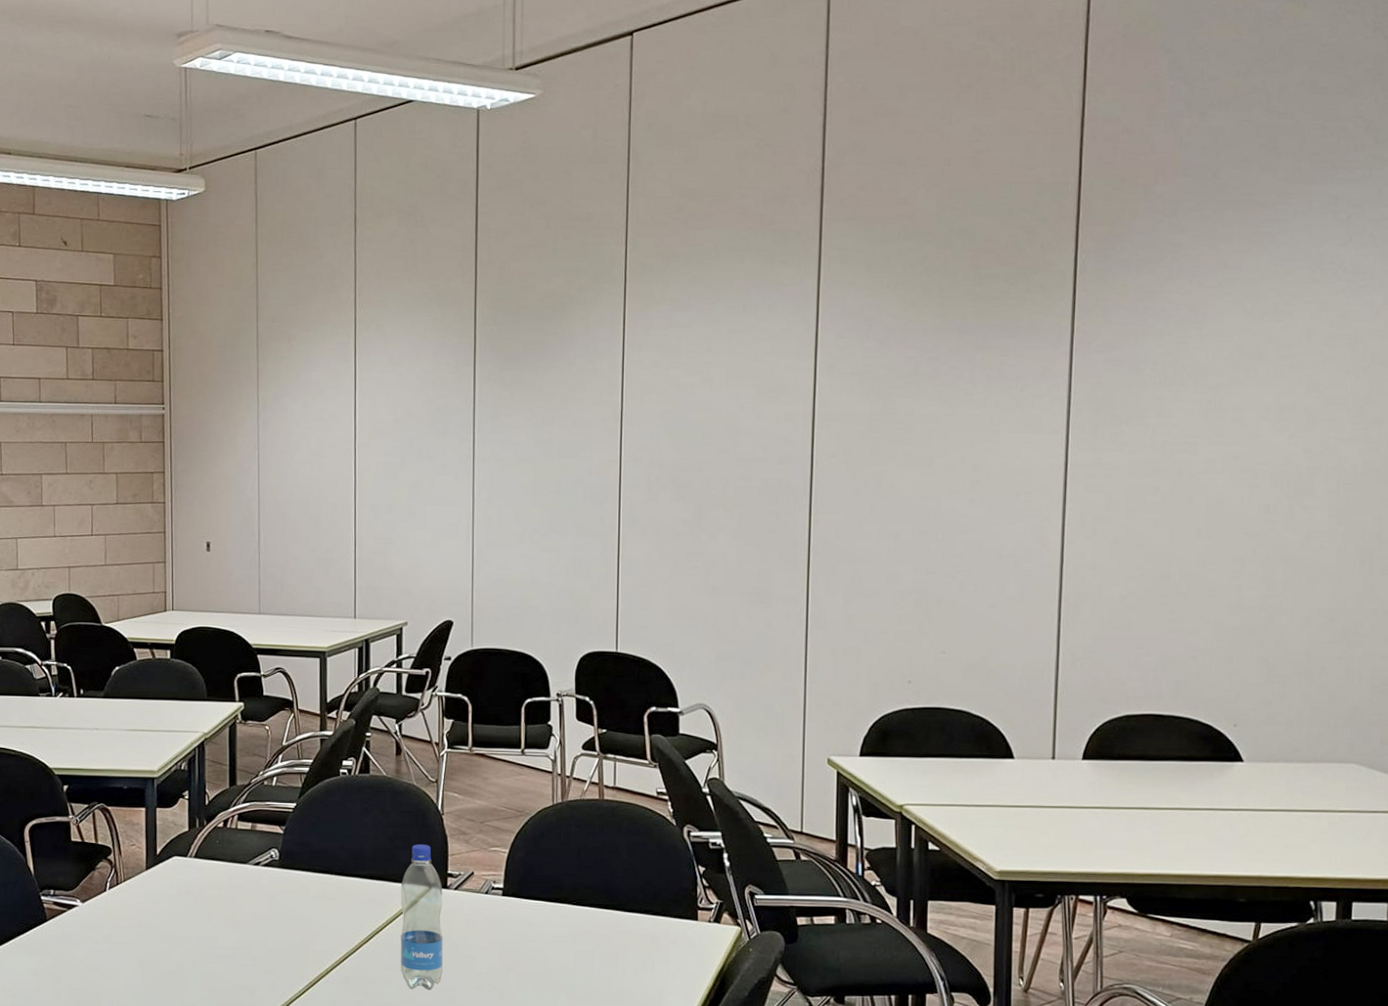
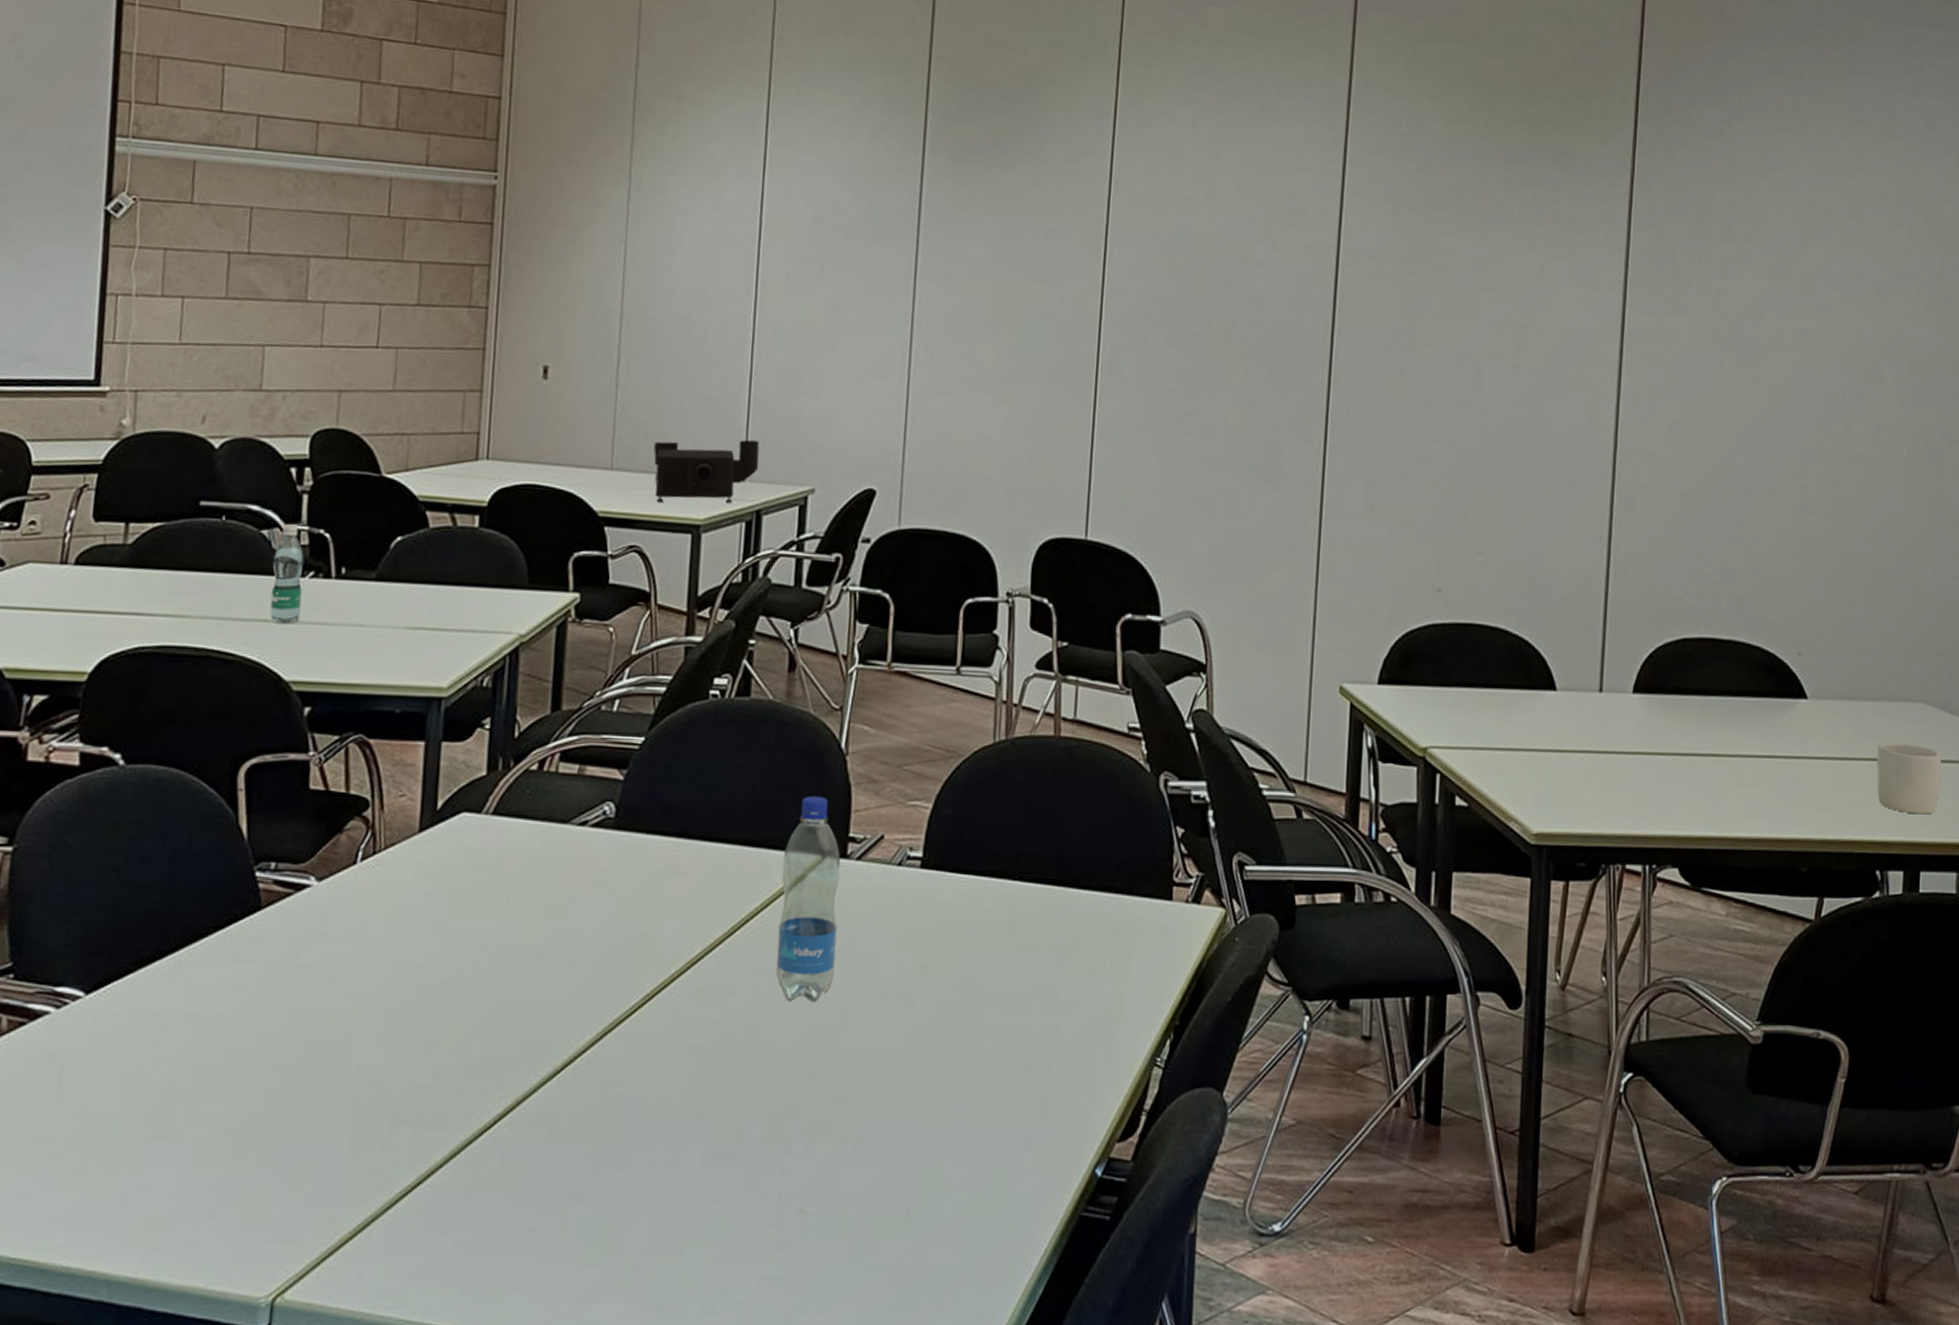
bottle: none [35,661,56,730] -> present [270,524,304,625]
projector: none [288,588,365,637] -> present [653,440,760,503]
mug: none [1310,796,1372,856] -> present [1877,742,1941,815]

